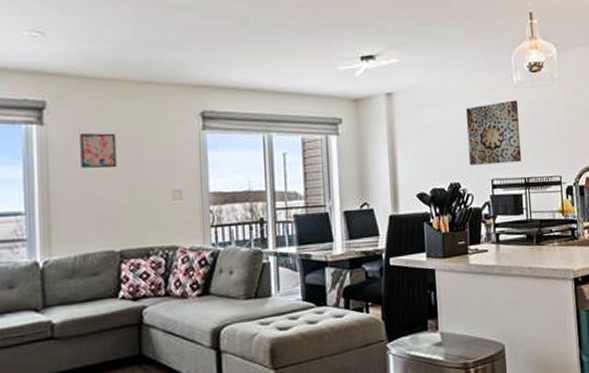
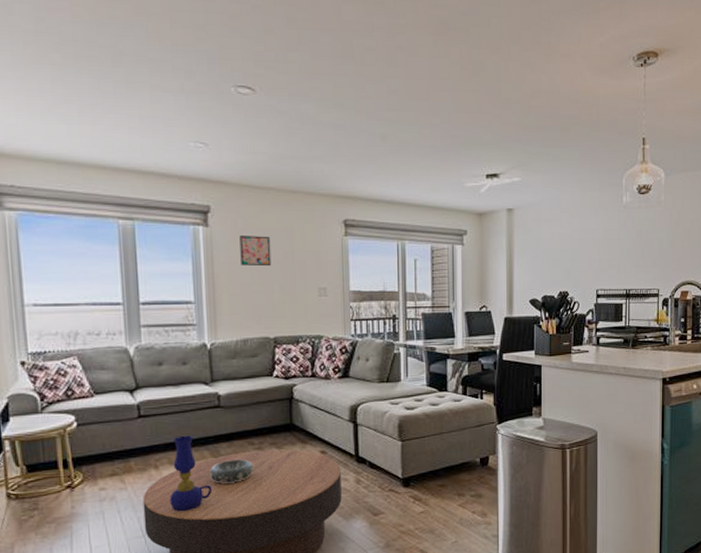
wall art: present [465,100,522,165] -> none [577,219,626,276]

